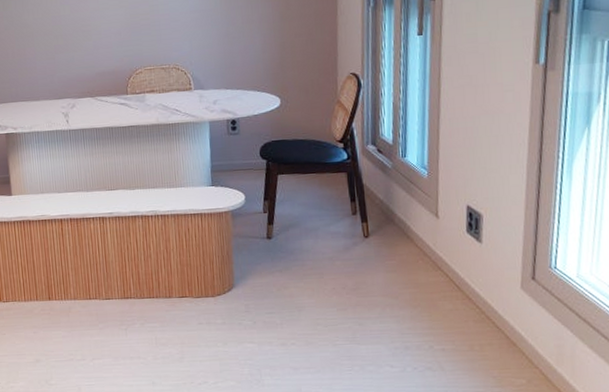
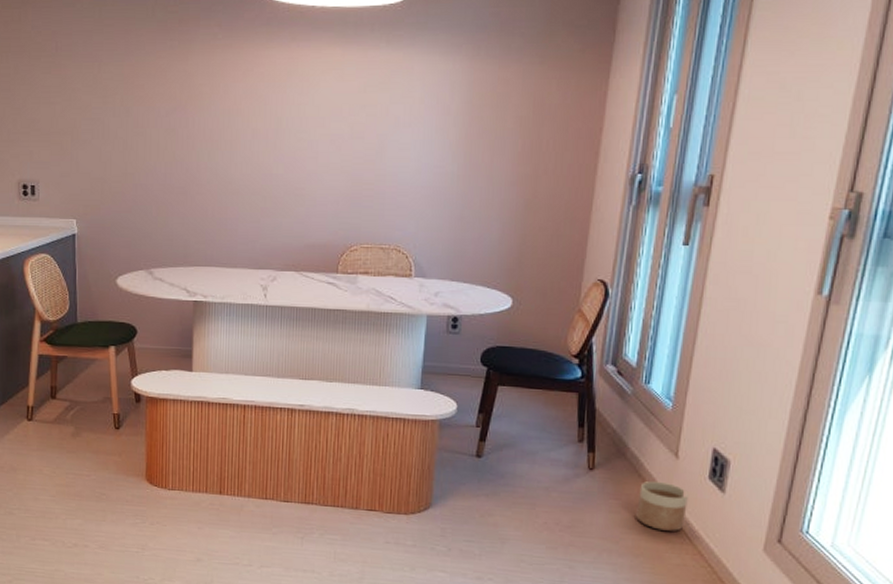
planter: none [409,240,452,282] -> present [636,481,688,531]

